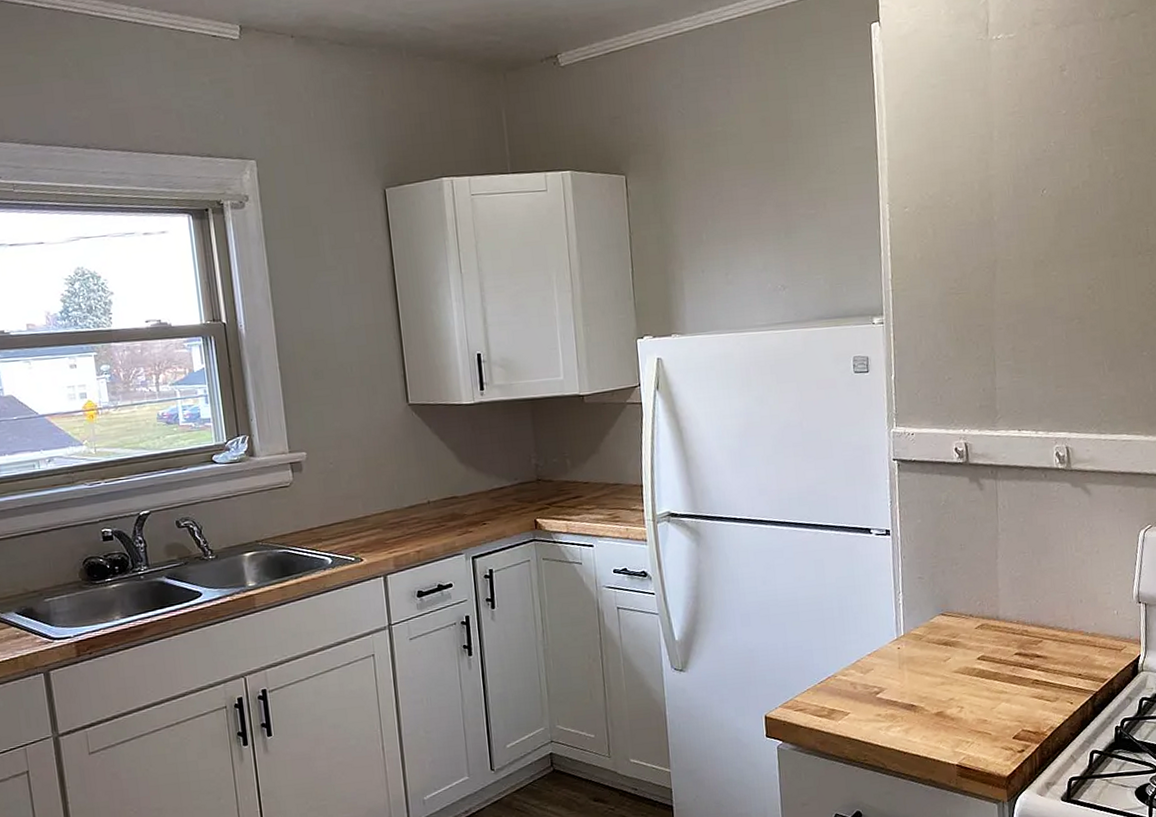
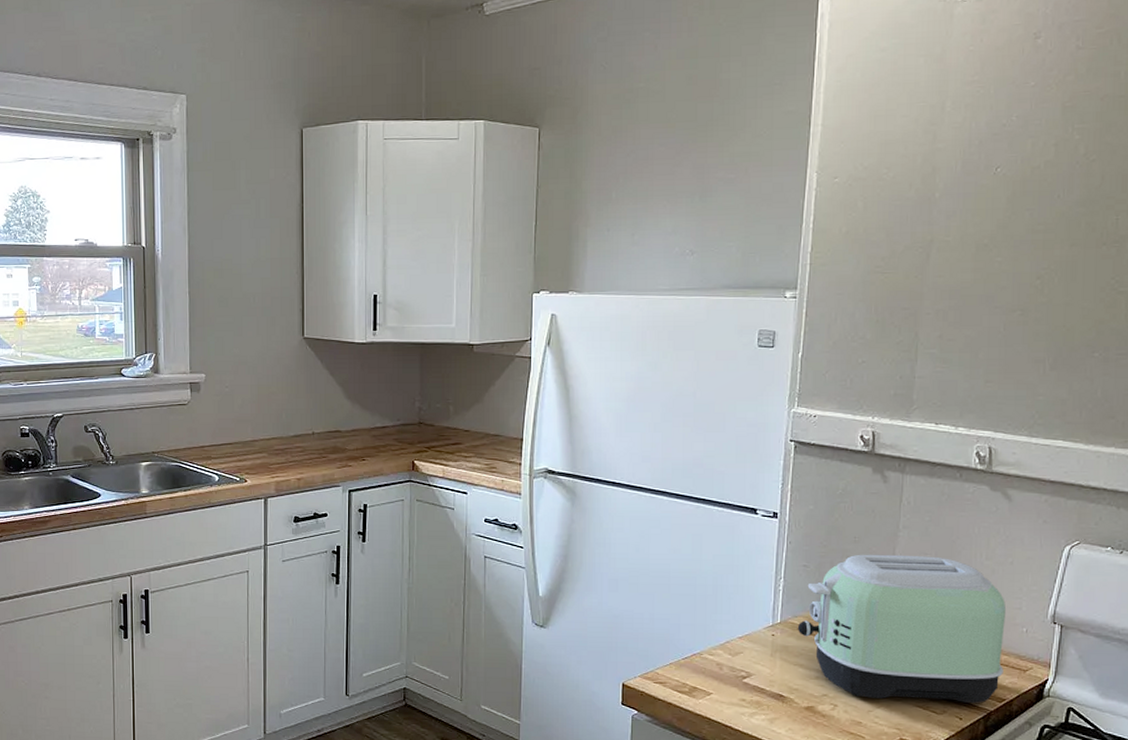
toaster: none [919,554,1103,696] -> present [797,554,1007,703]

